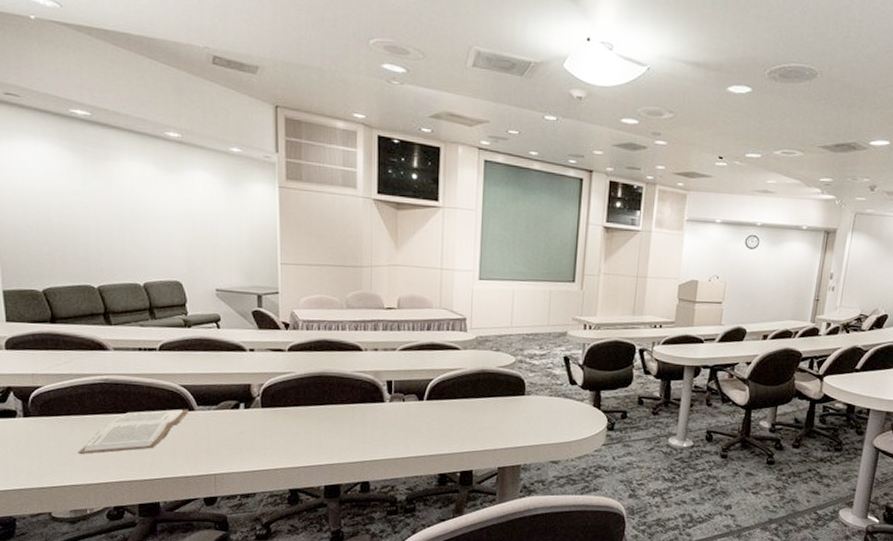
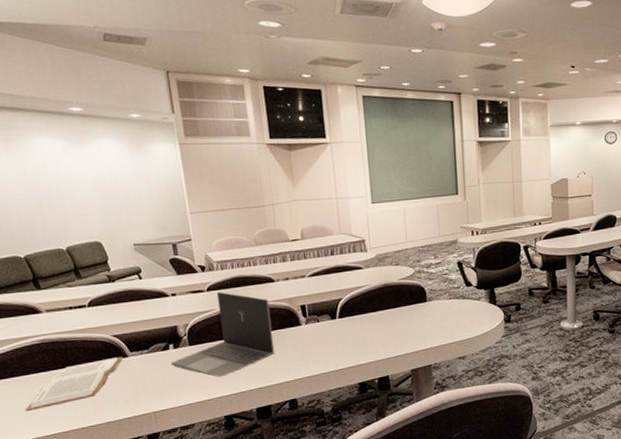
laptop: none [239,353,354,446] -> present [170,291,275,377]

